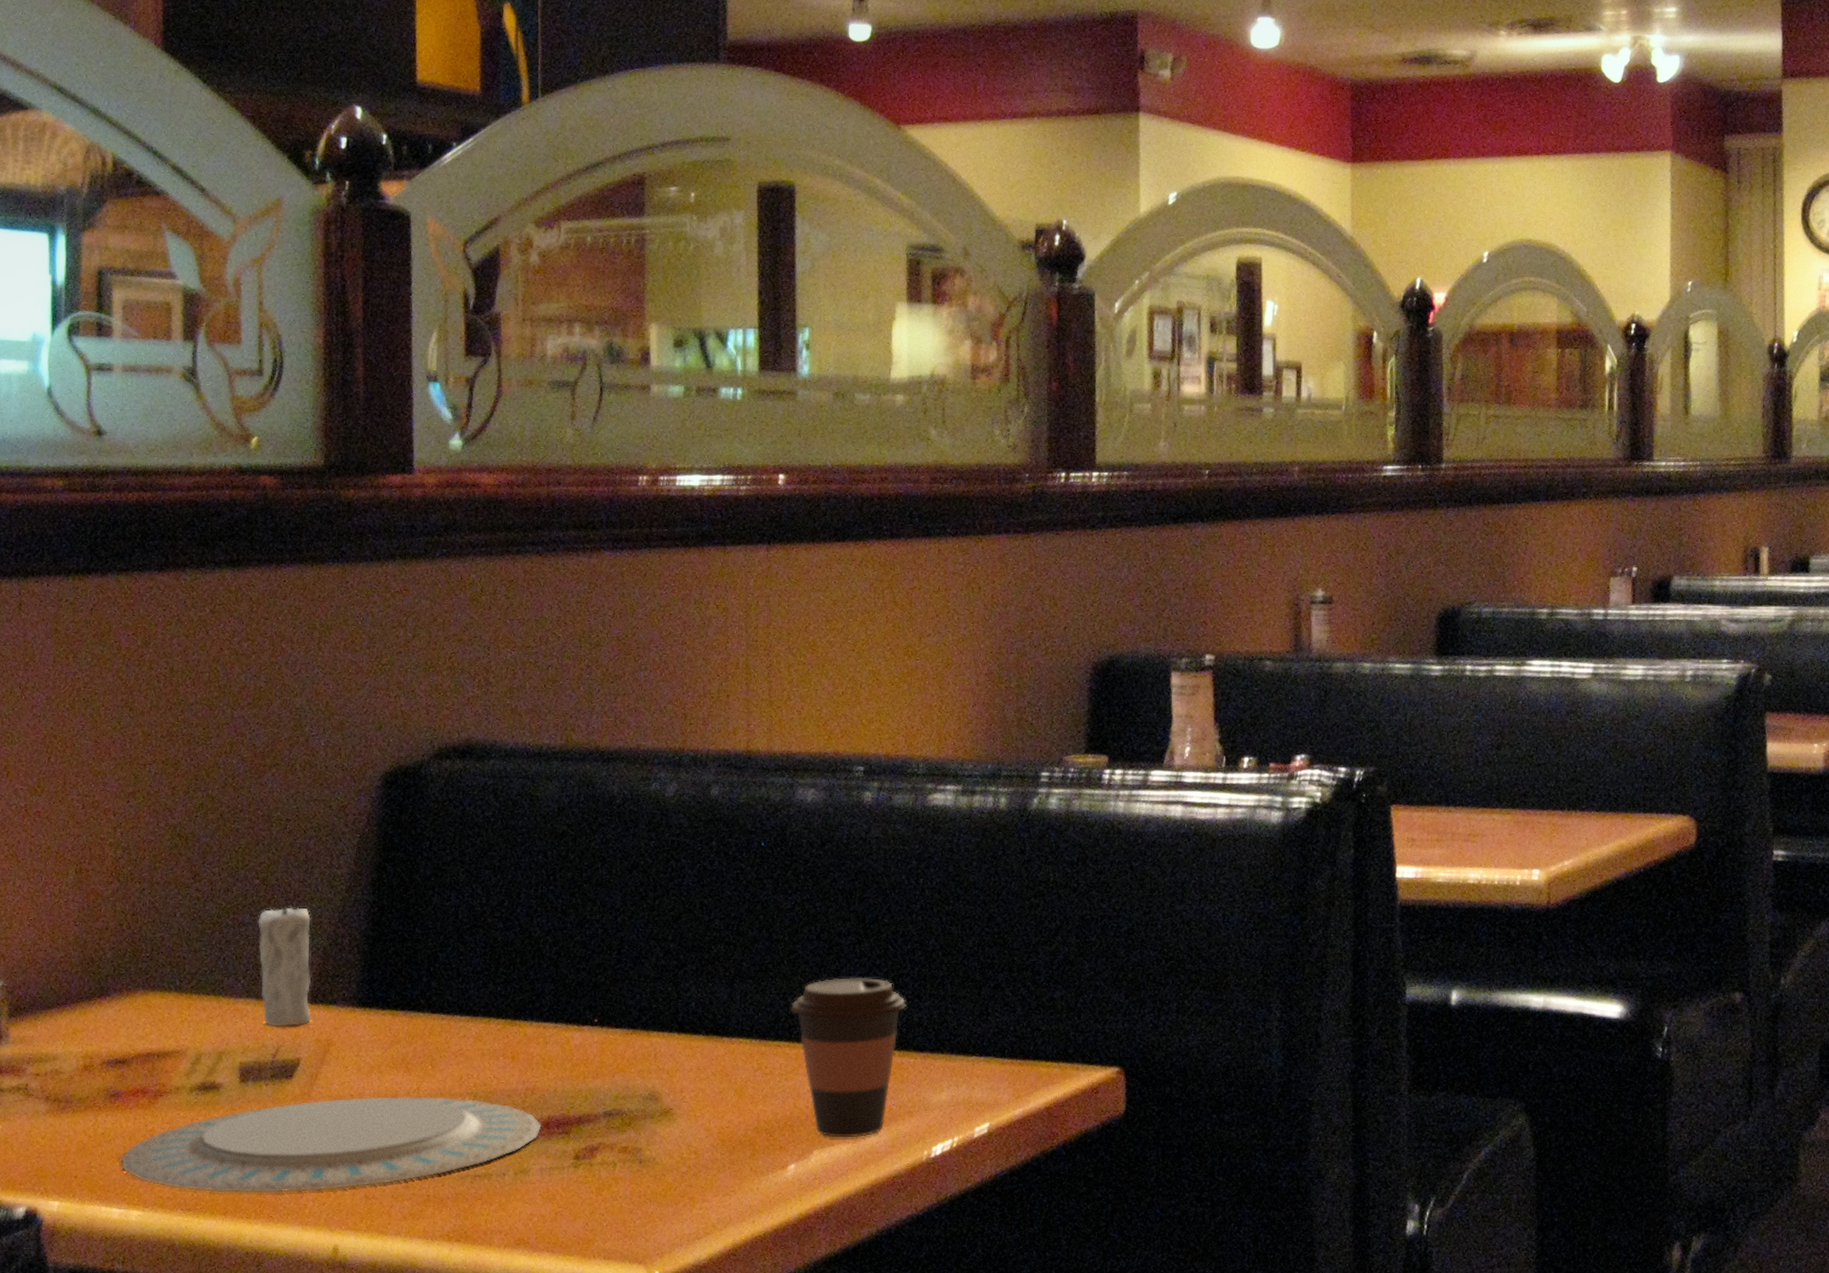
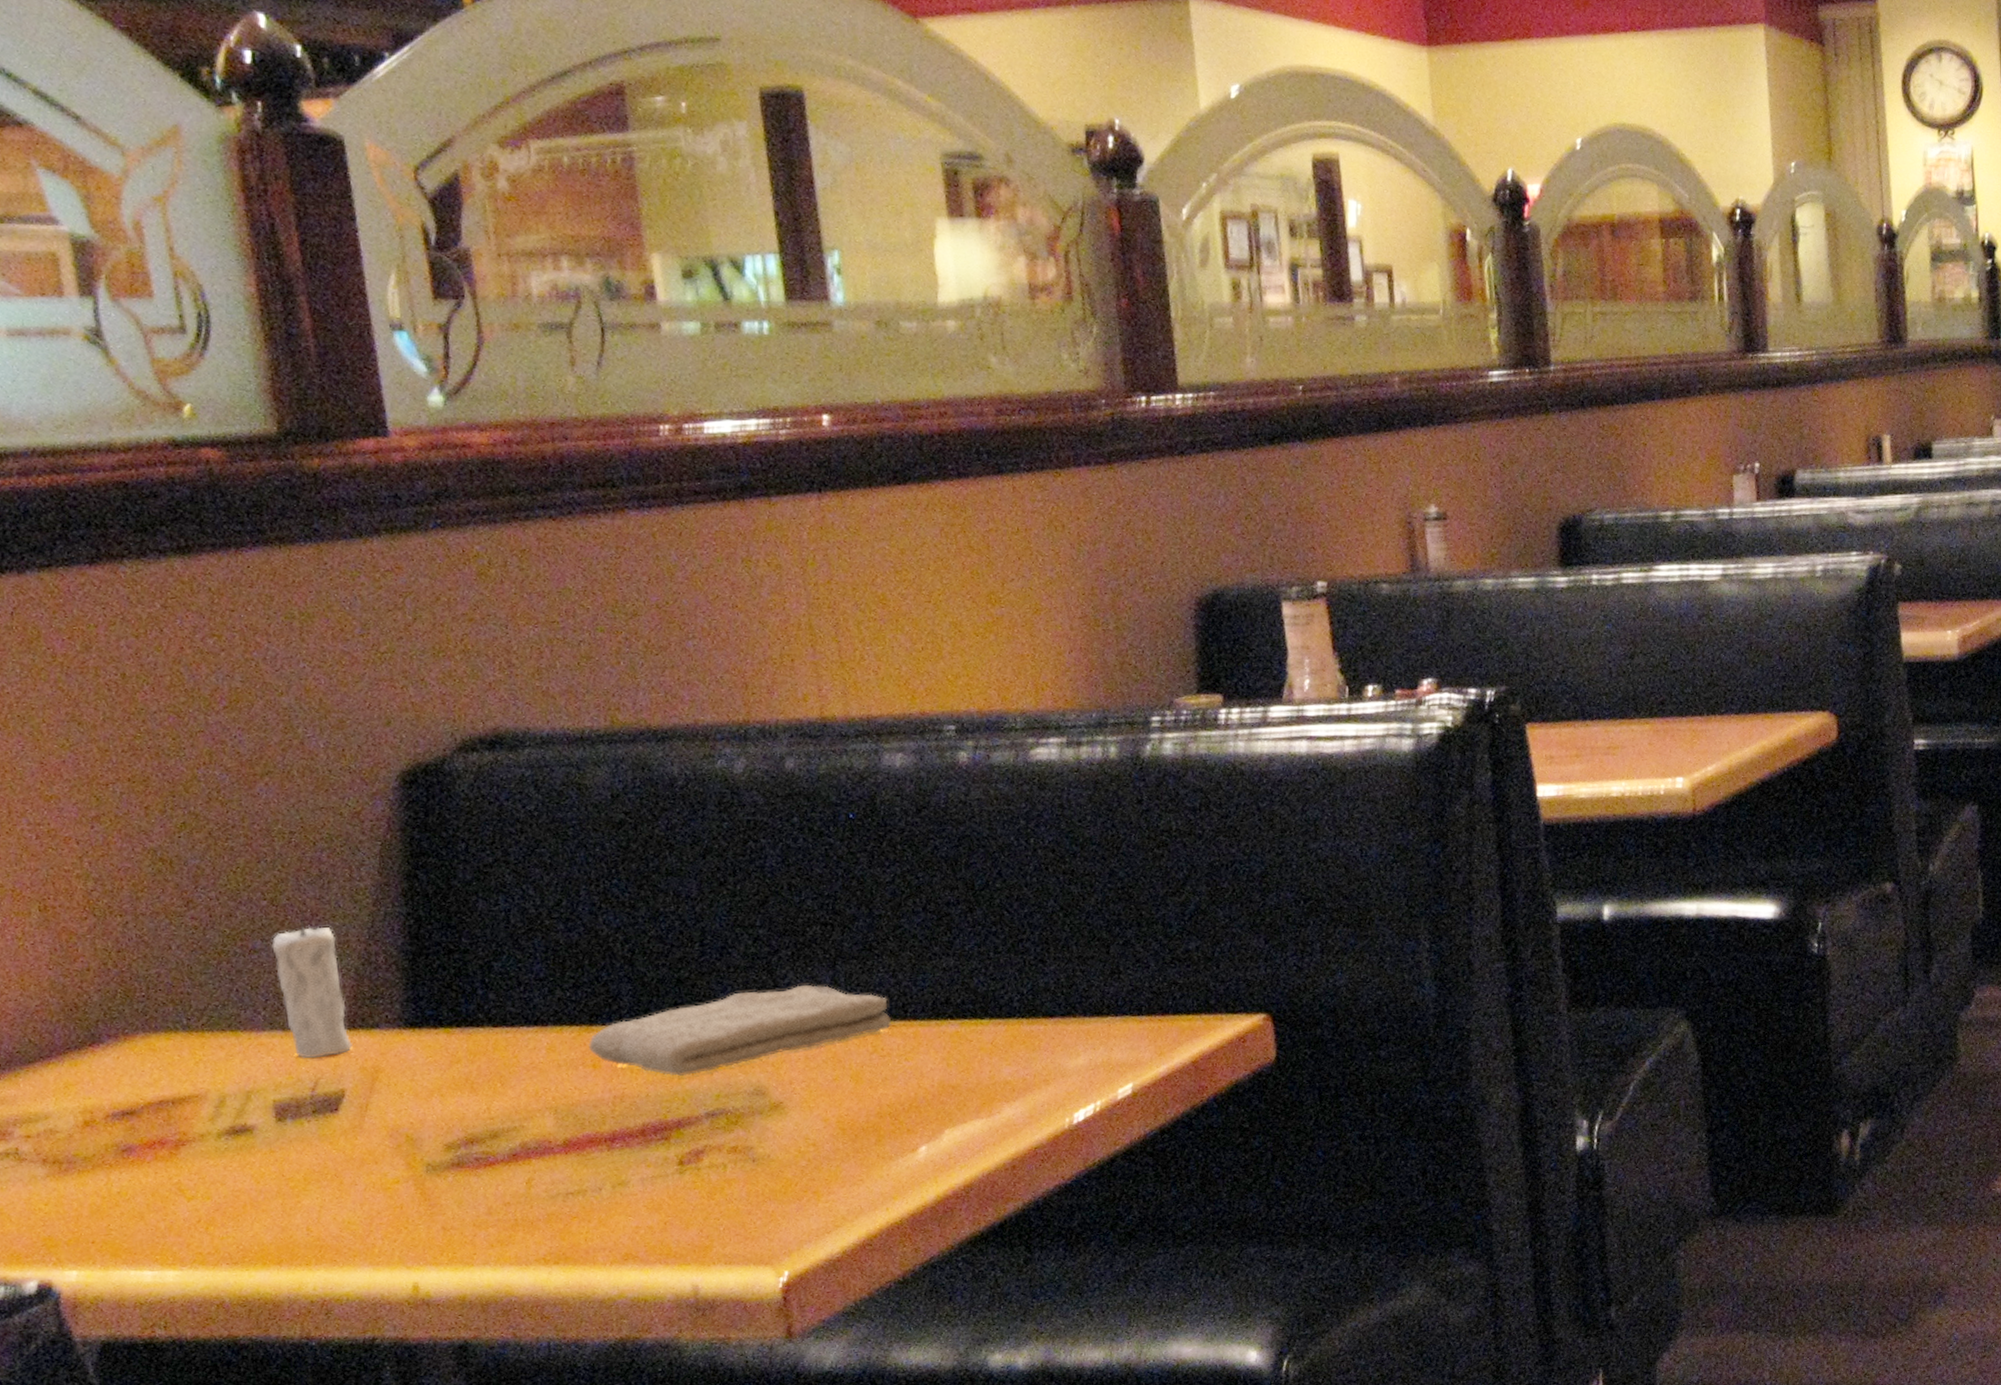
plate: present [121,1096,542,1193] -> none [146,1113,637,1243]
washcloth: none [511,999,777,1076] -> present [589,984,891,1077]
coffee cup: present [791,977,906,1138] -> none [902,946,1030,1115]

